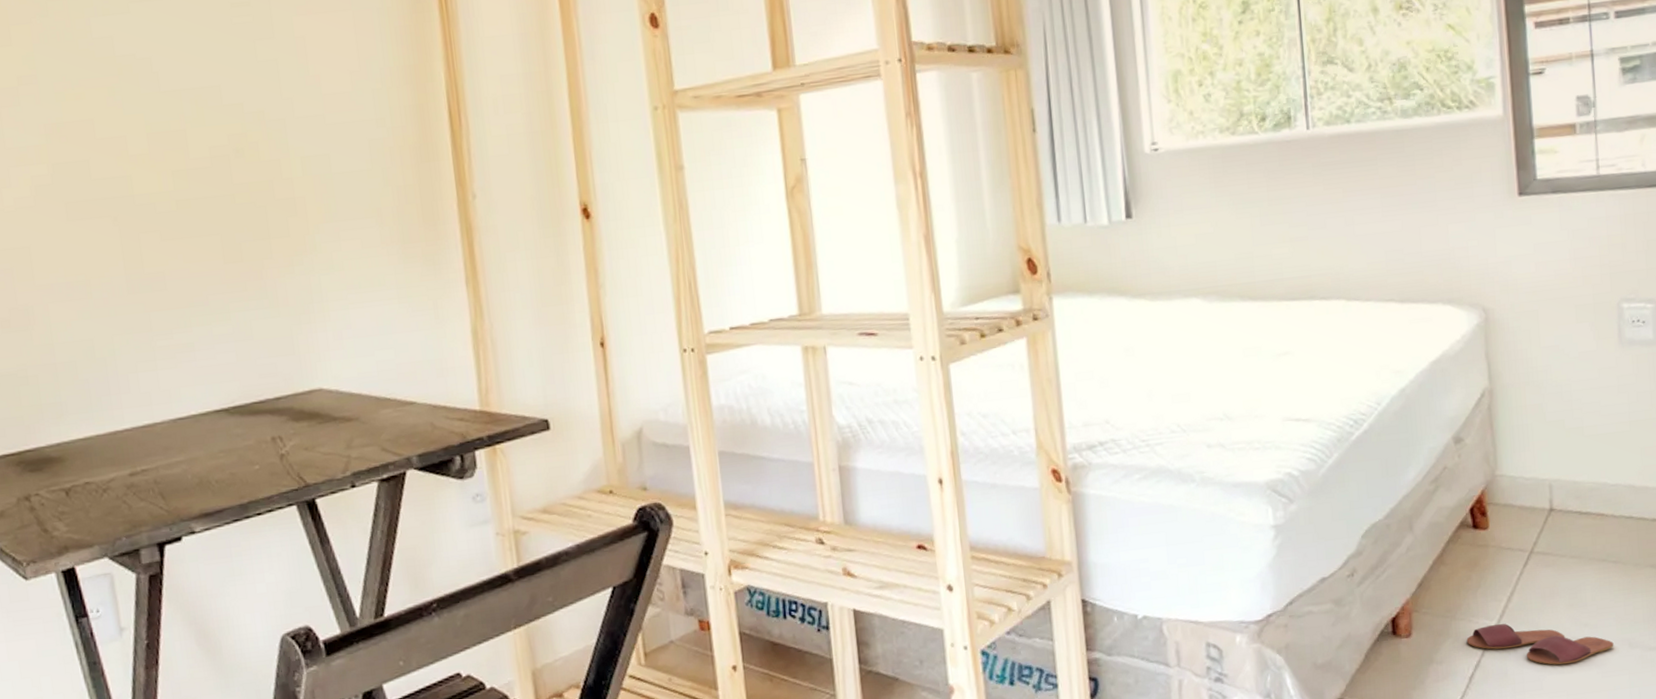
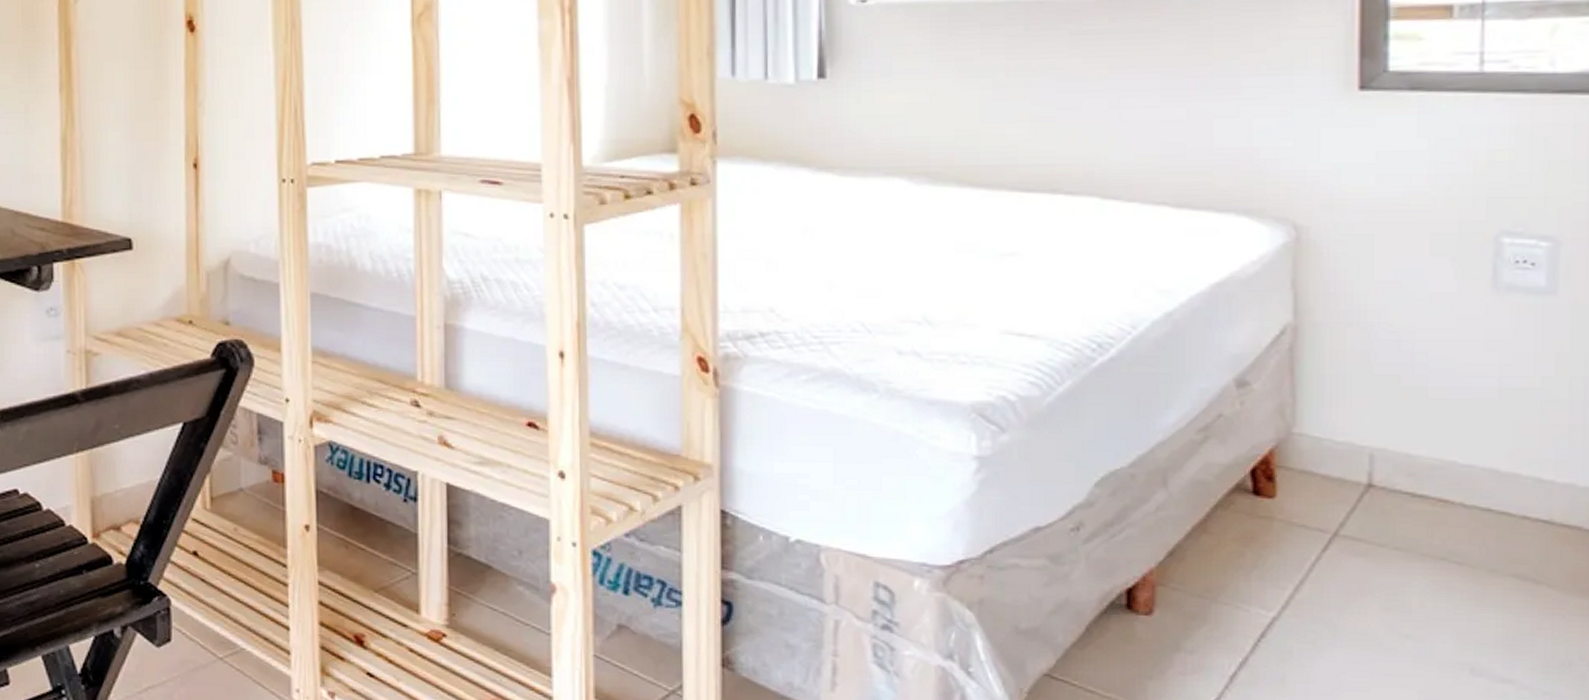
slippers: present [1466,623,1614,665] -> none [1230,616,1448,682]

